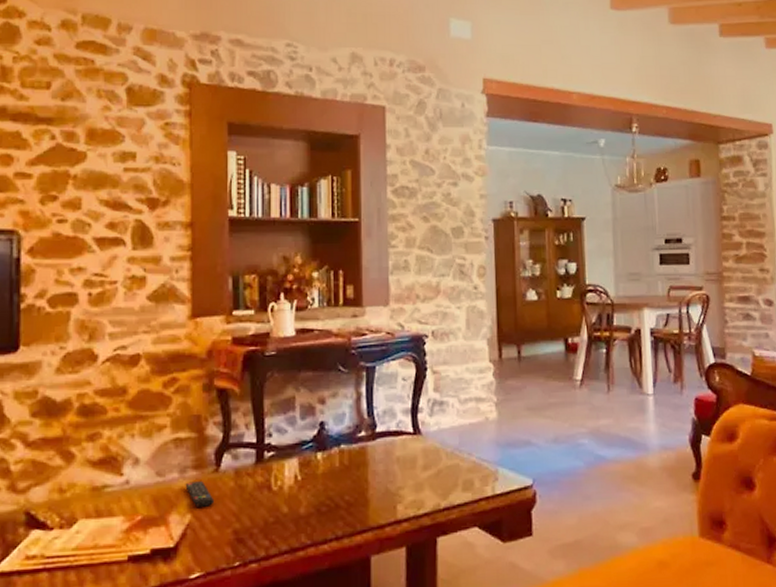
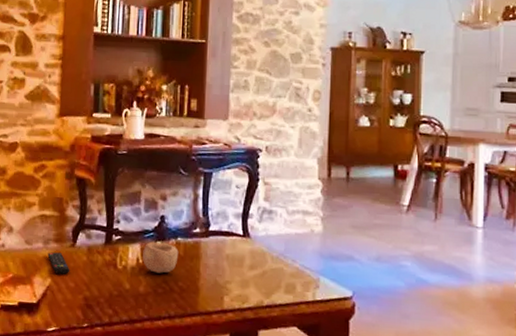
bowl: none [301,453,343,490] -> present [142,241,179,274]

